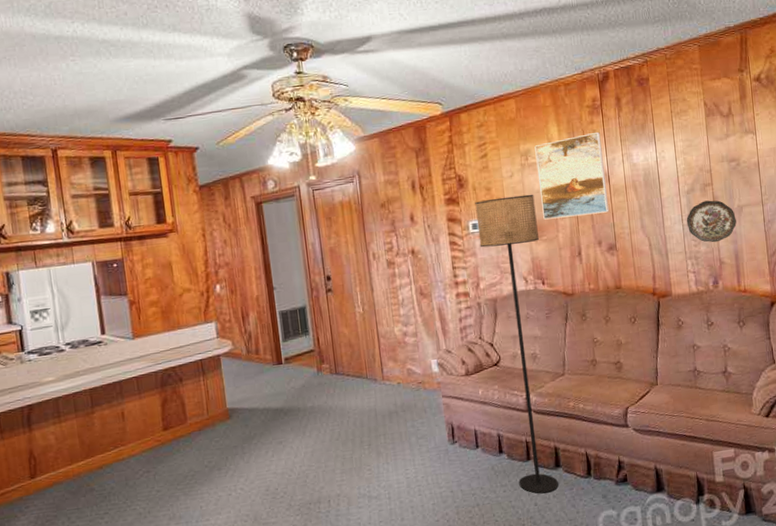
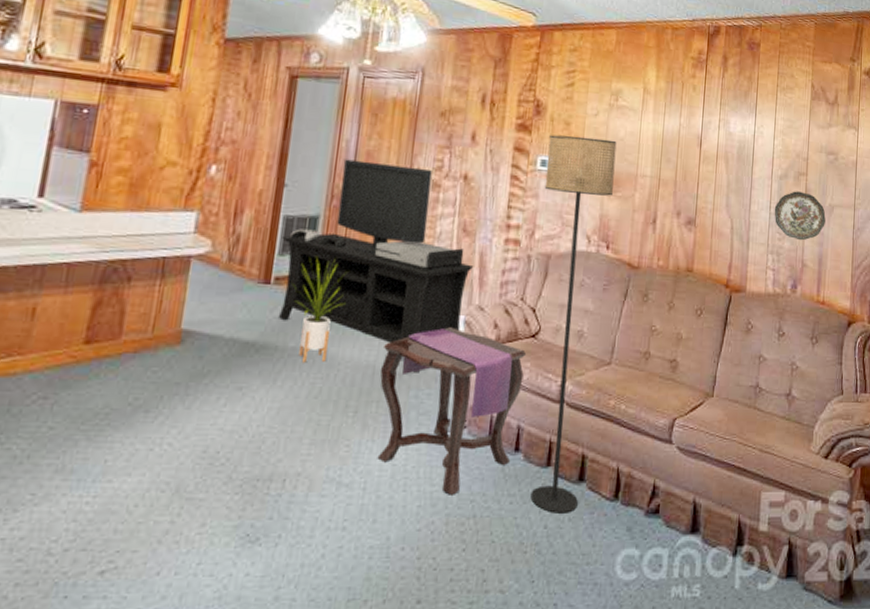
media console: none [282,252,436,408] -> present [278,159,474,372]
house plant: none [301,337,342,416] -> present [294,258,346,363]
side table: none [379,370,498,493] -> present [377,327,527,495]
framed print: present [534,131,610,220] -> none [622,86,700,181]

